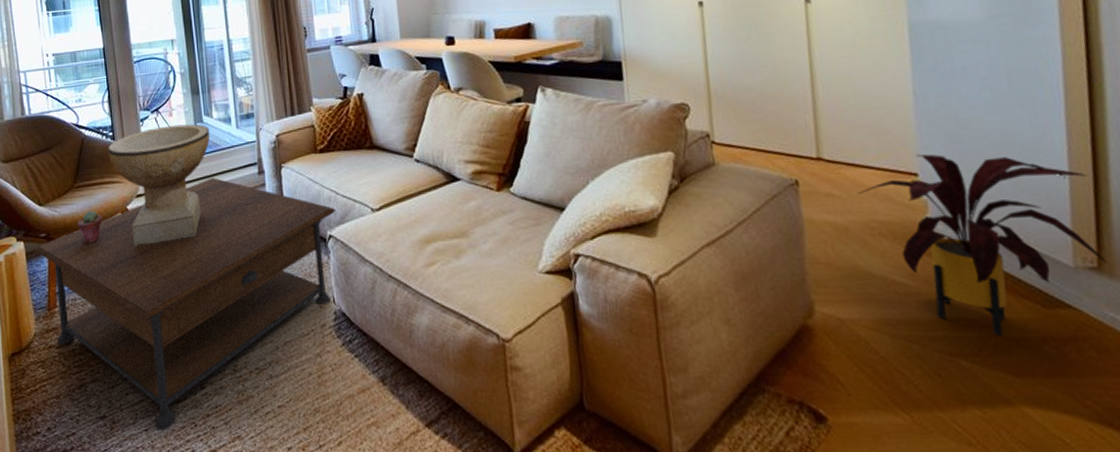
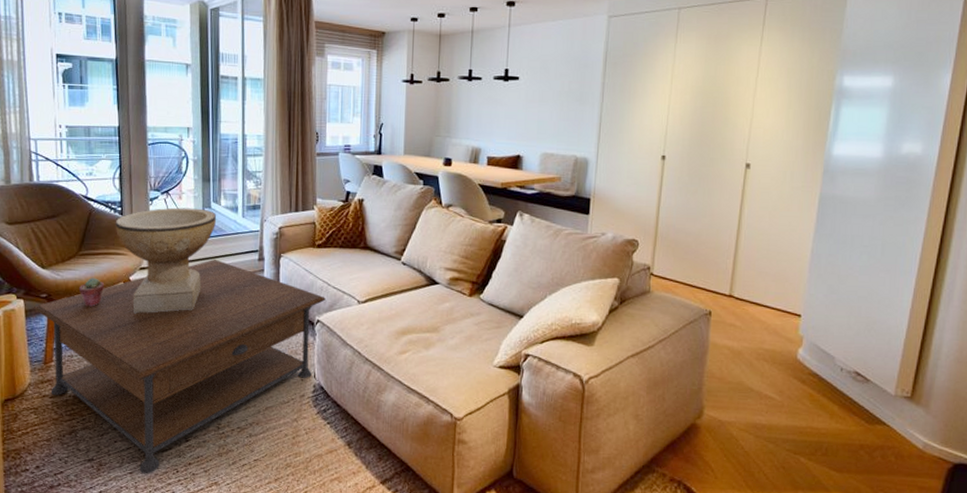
house plant: present [857,154,1107,336] -> none [753,300,919,442]

